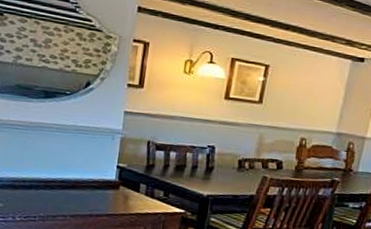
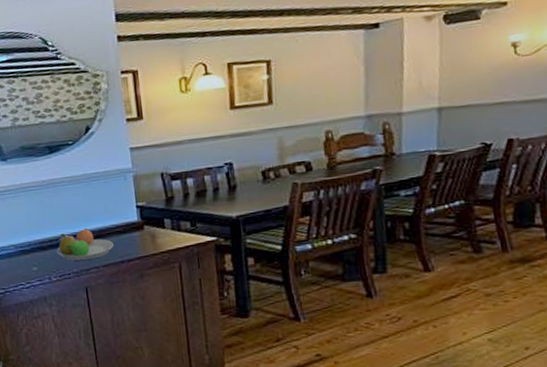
fruit bowl: none [27,176,87,207] -> present [56,228,114,261]

